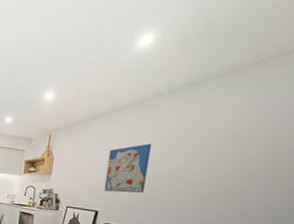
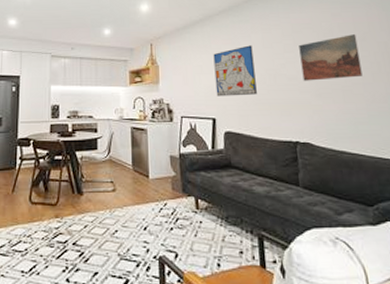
wall art: none [193,140,267,185] -> present [299,34,363,81]

